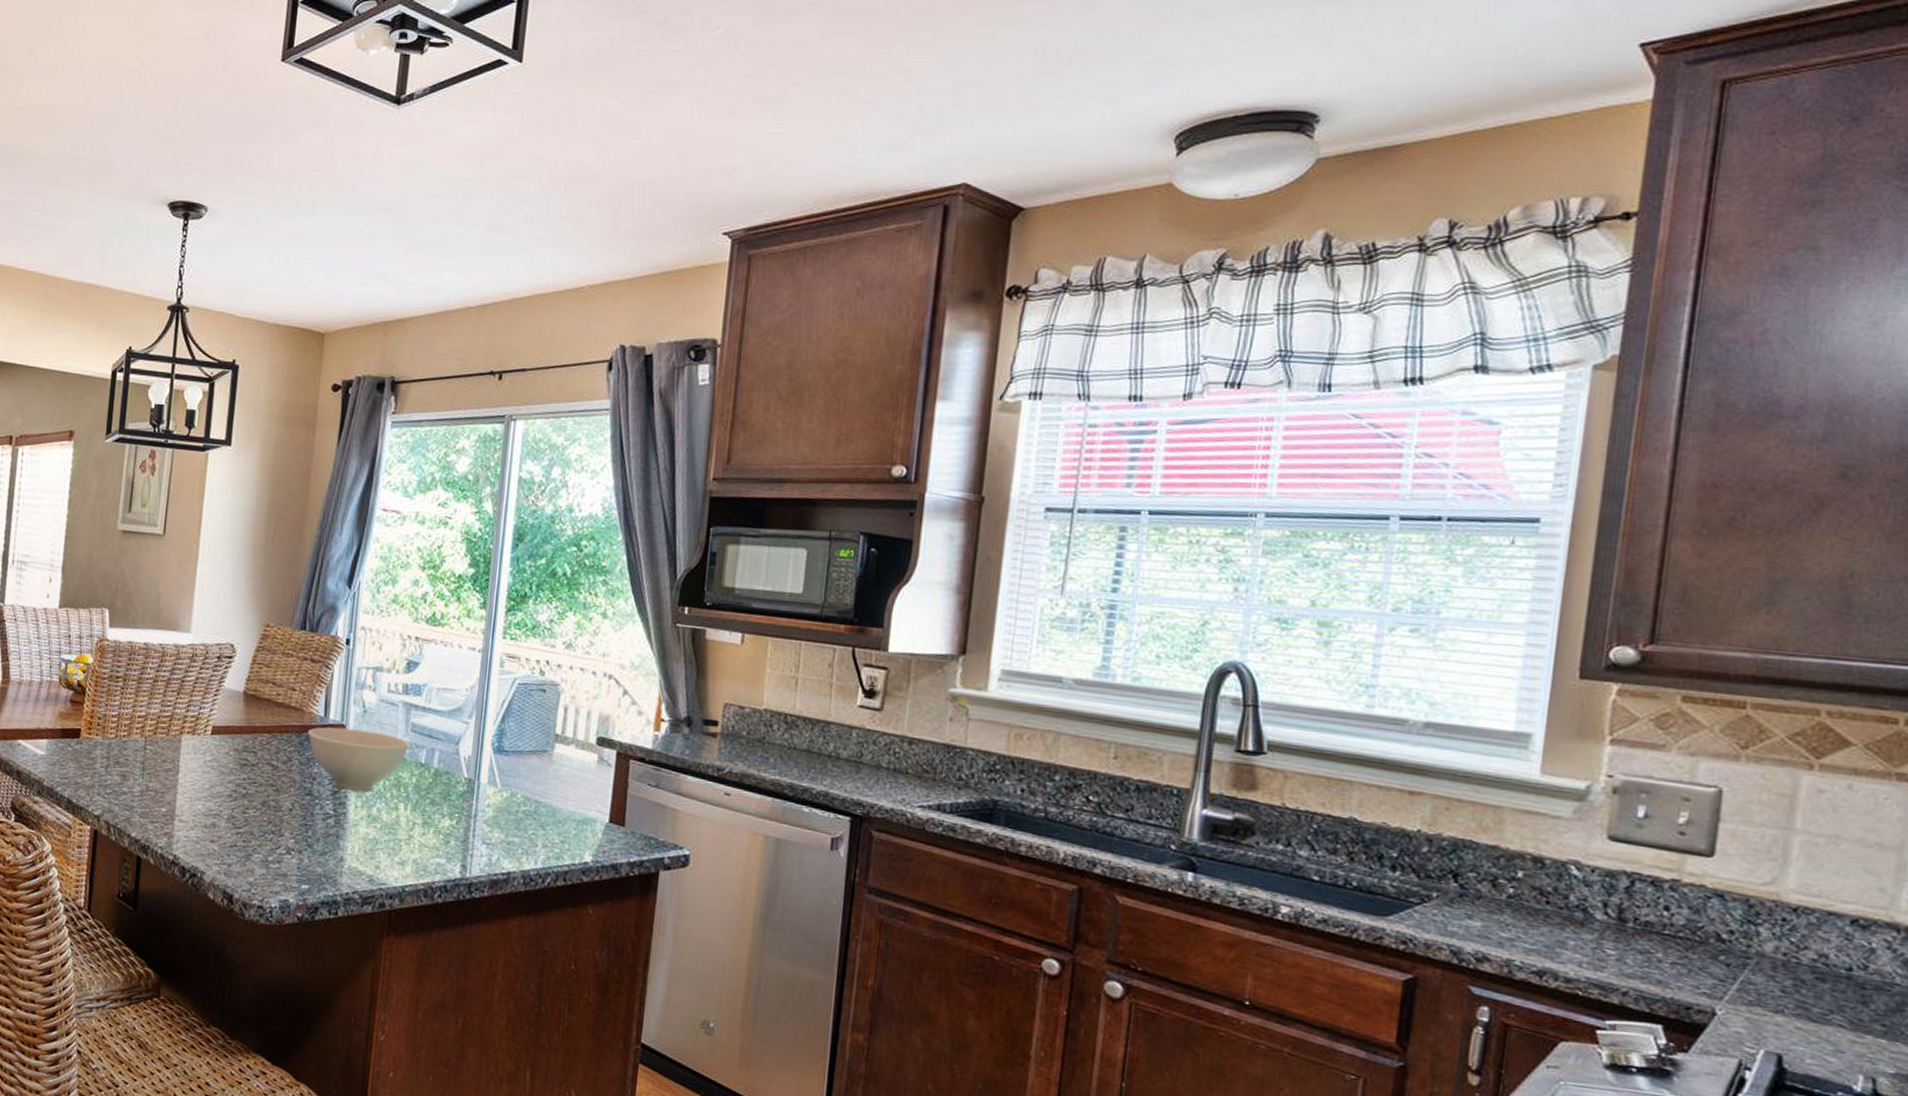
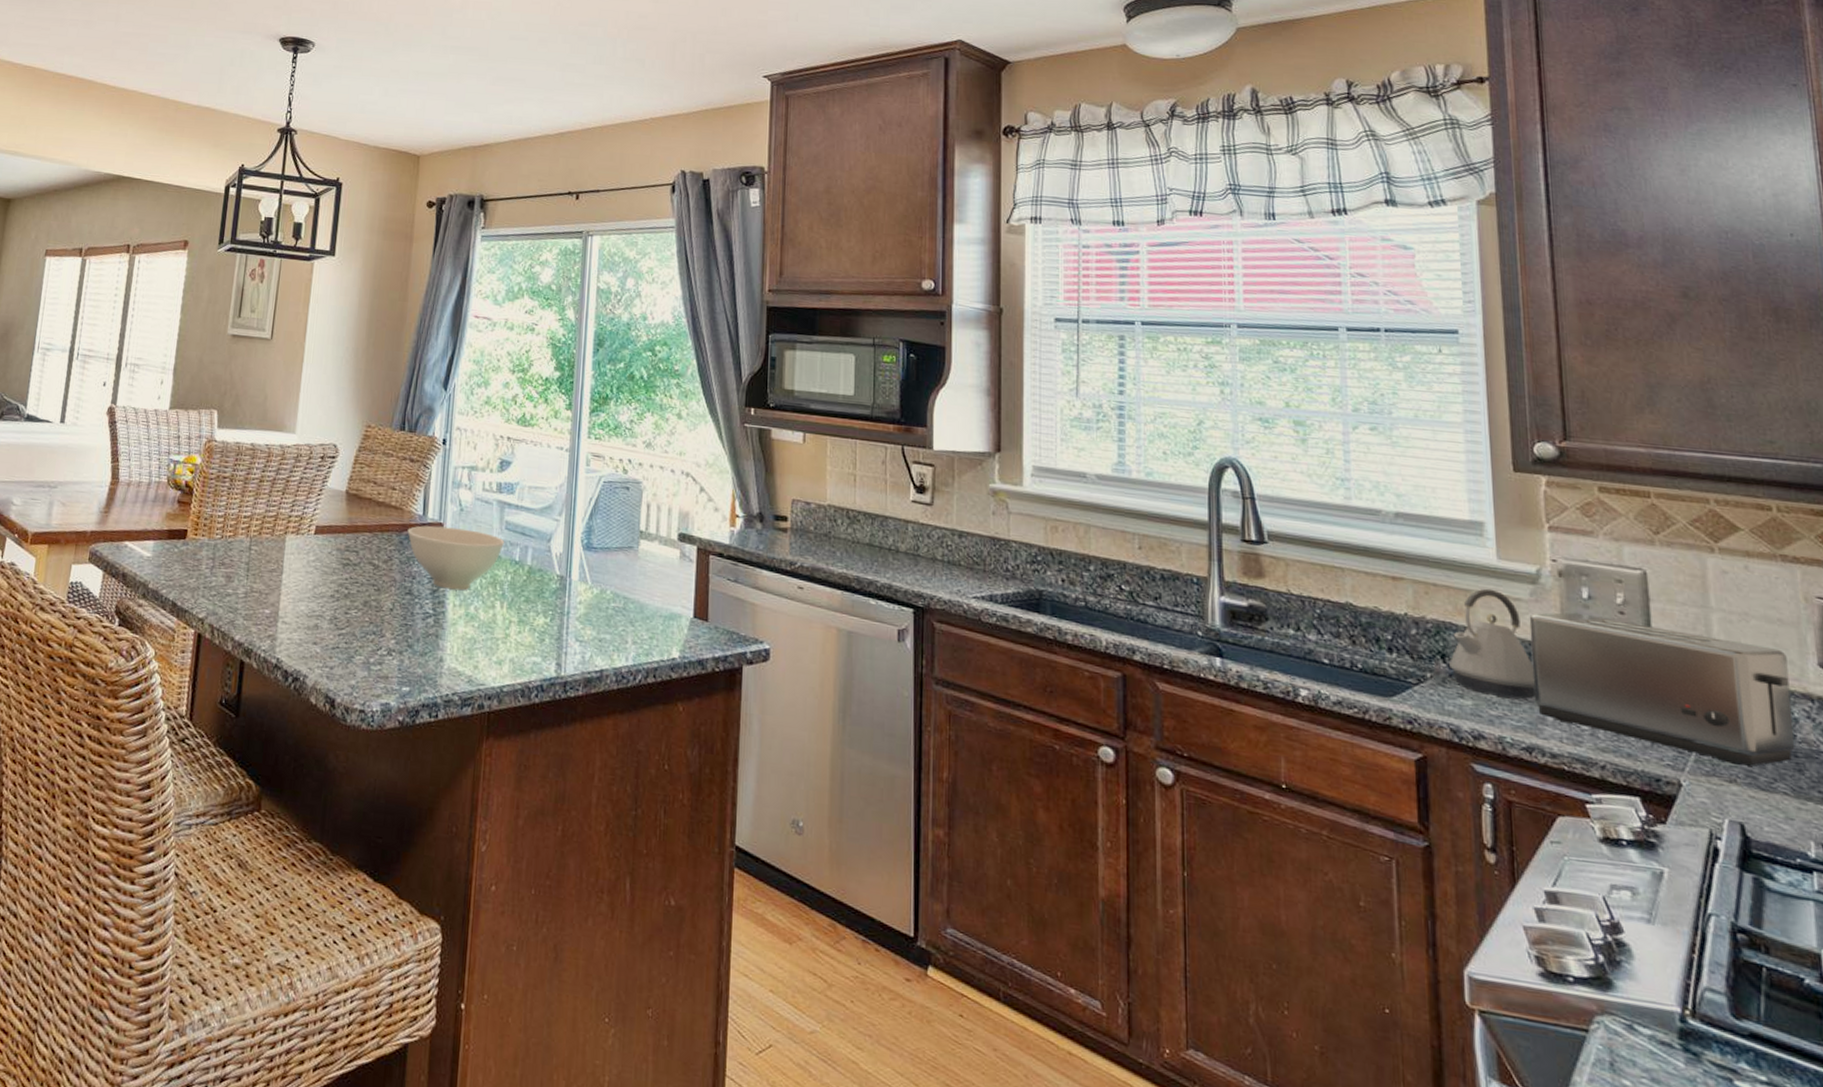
kettle: none [1461,805,1563,922] -> present [1449,588,1535,700]
toaster: none [1556,832,1878,997] -> present [1529,612,1796,766]

